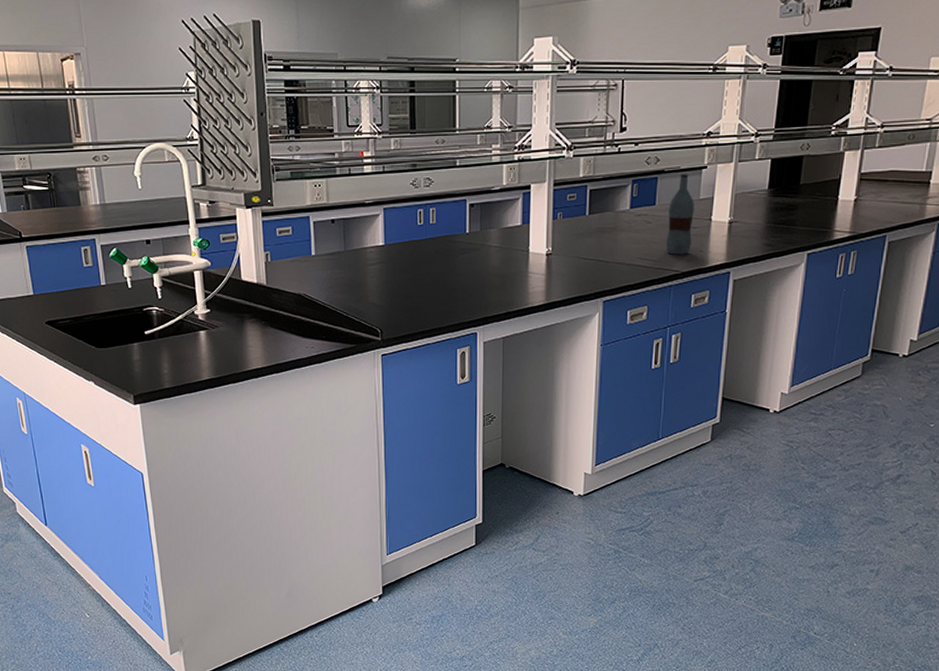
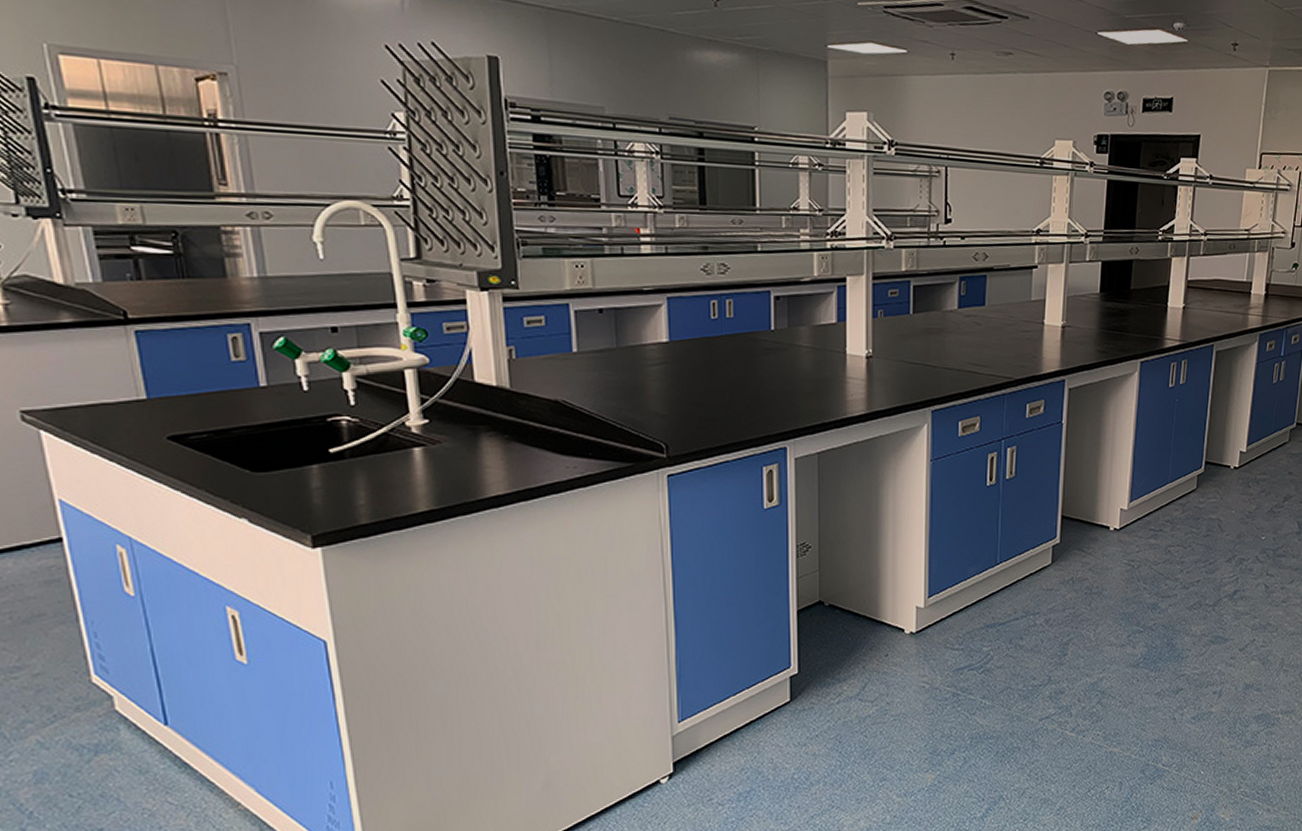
bottle: present [666,174,694,255] -> none [998,273,1026,361]

